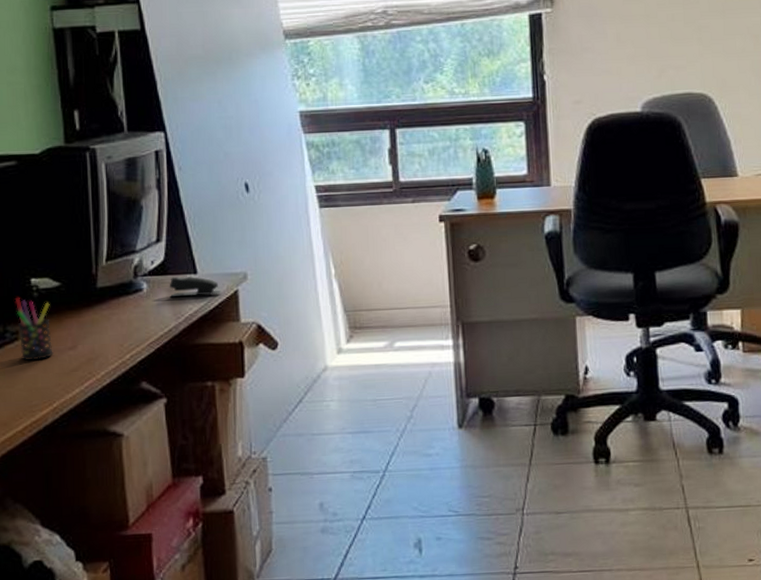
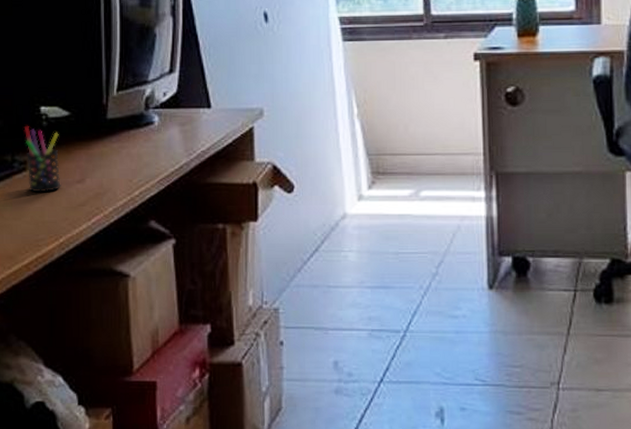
stapler: present [169,276,222,298] -> none [181,110,236,132]

